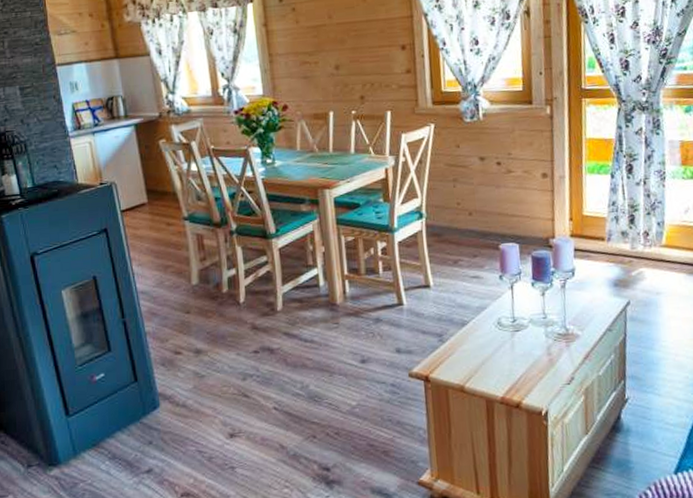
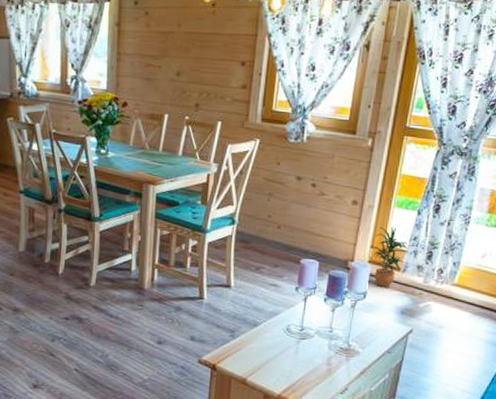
potted plant: none [571,195,611,261] -> present [372,227,410,287]

